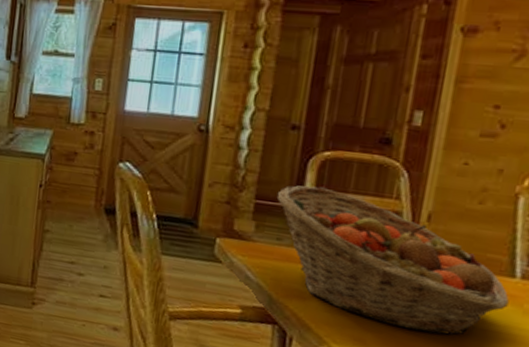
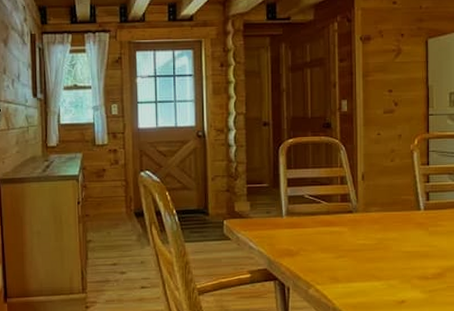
fruit basket: present [276,185,509,336] -> none [261,167,420,263]

